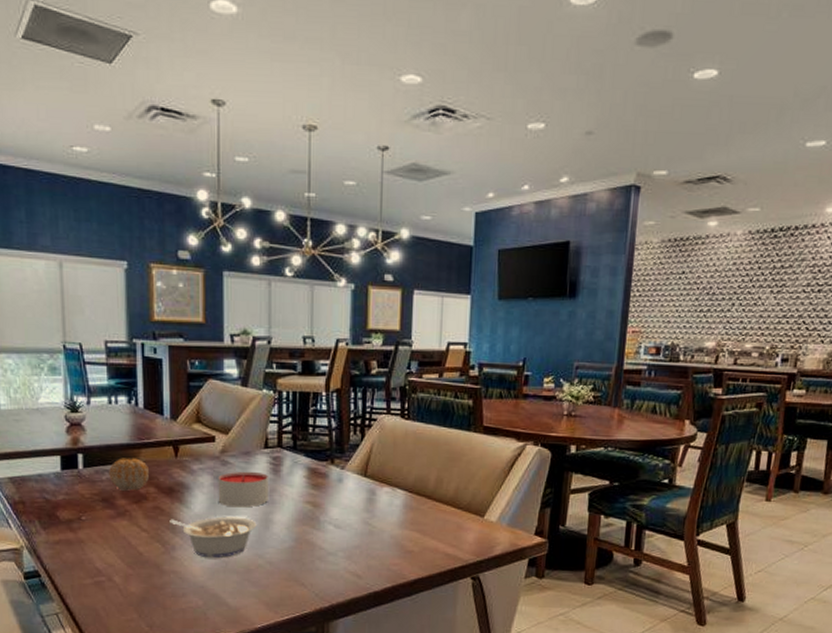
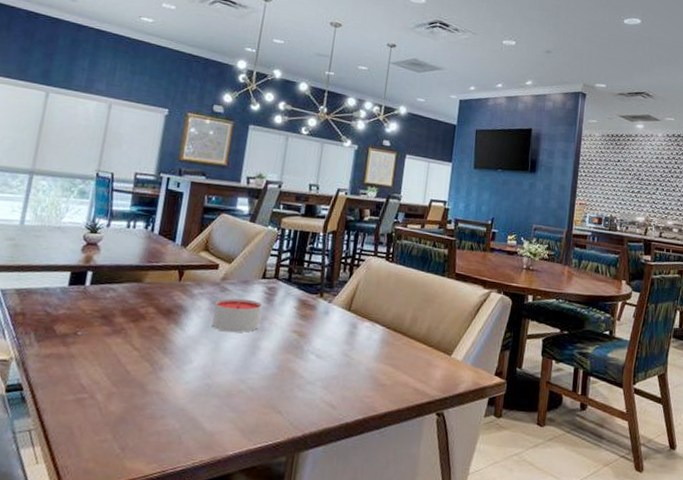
fruit: present [109,458,150,491] -> none [113,278,153,310]
legume: present [169,516,257,558] -> none [162,339,245,381]

